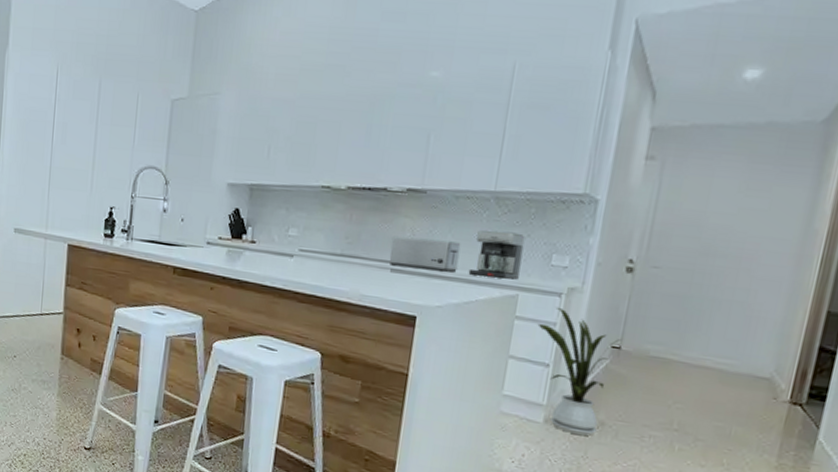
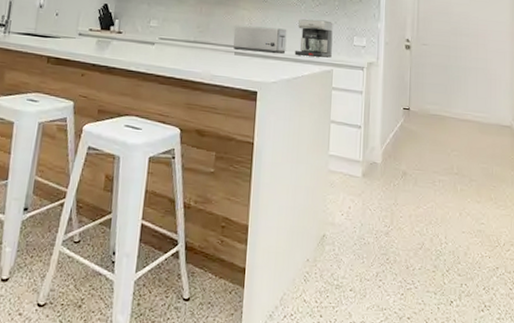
house plant: present [537,306,621,436] -> none [349,78,409,185]

